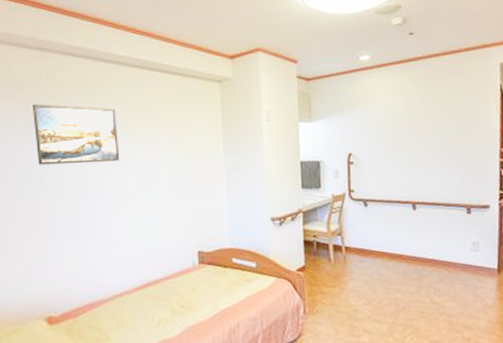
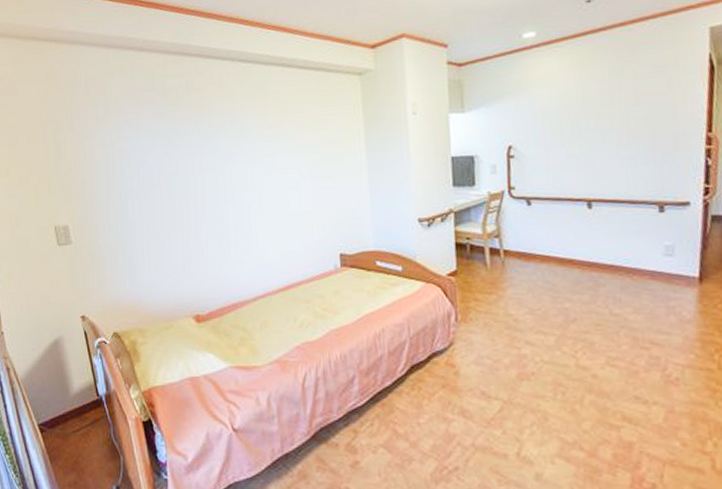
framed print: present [33,104,120,165] -> none [175,108,259,169]

